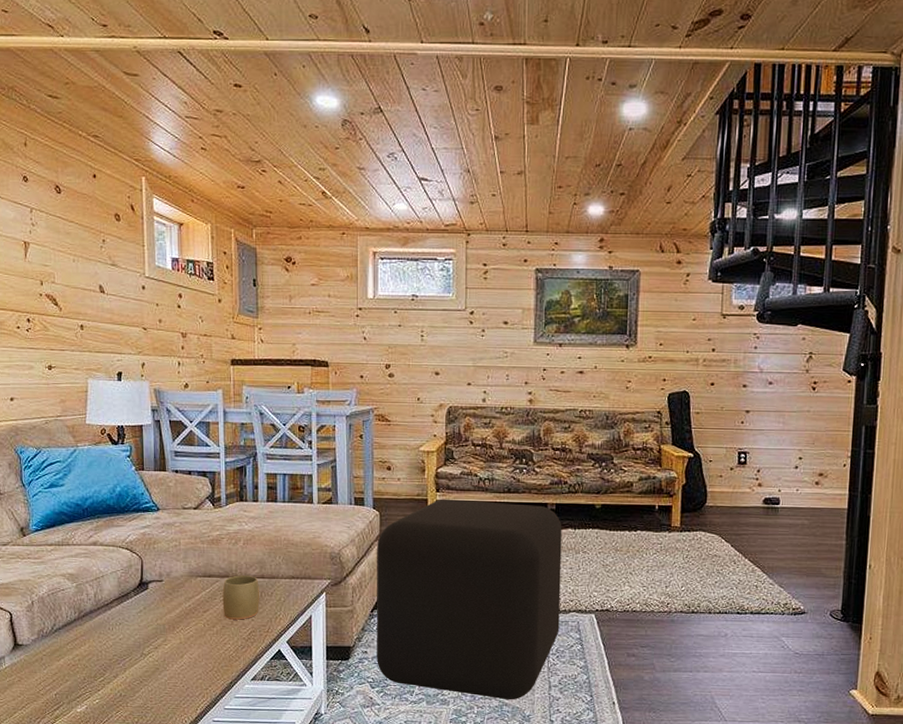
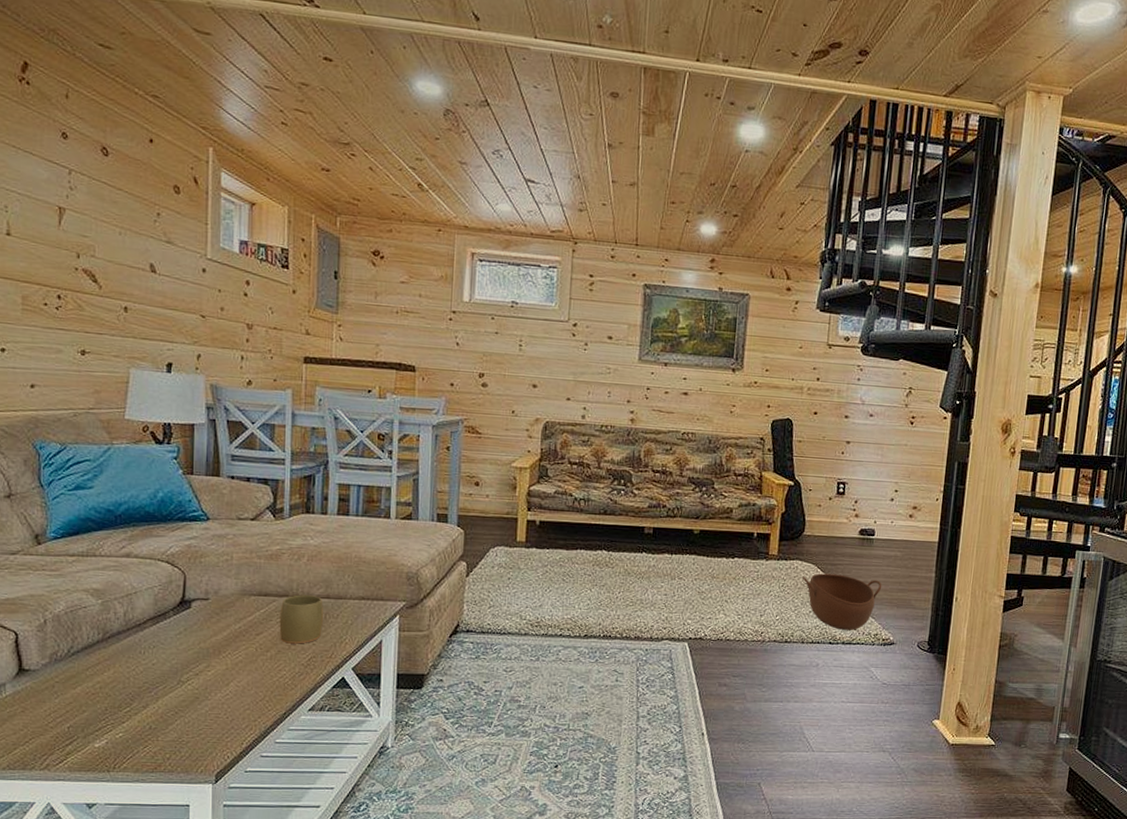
cube: present [377,499,562,700] -> none [453,518,659,732]
basket: none [707,543,790,600] -> present [802,573,882,630]

